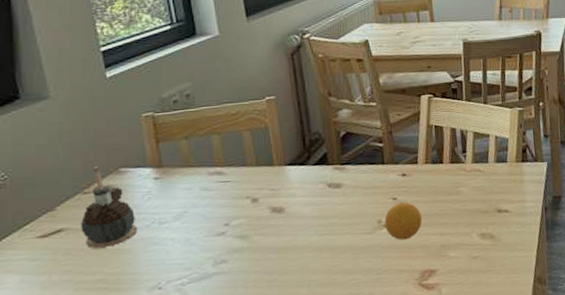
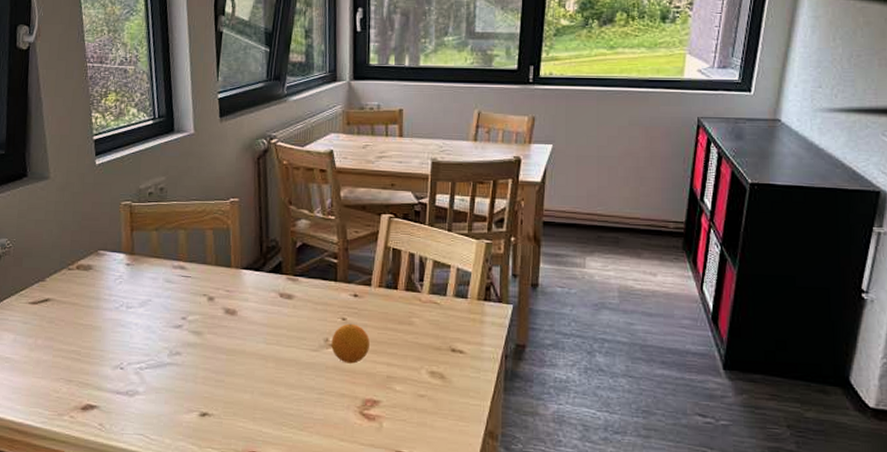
candle: present [81,166,138,250] -> none [63,246,109,323]

